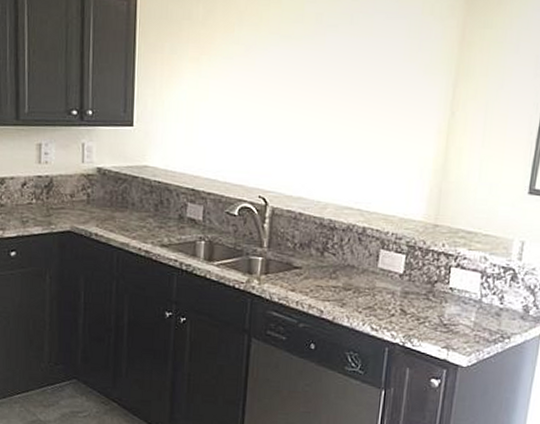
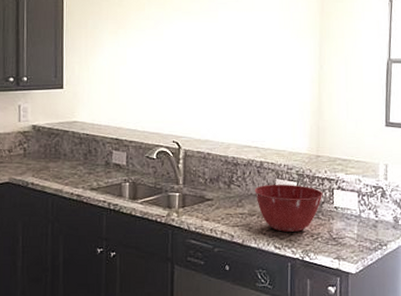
mixing bowl: none [352,255,438,313] -> present [254,185,323,232]

